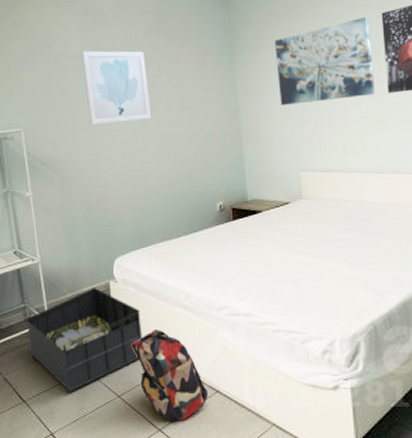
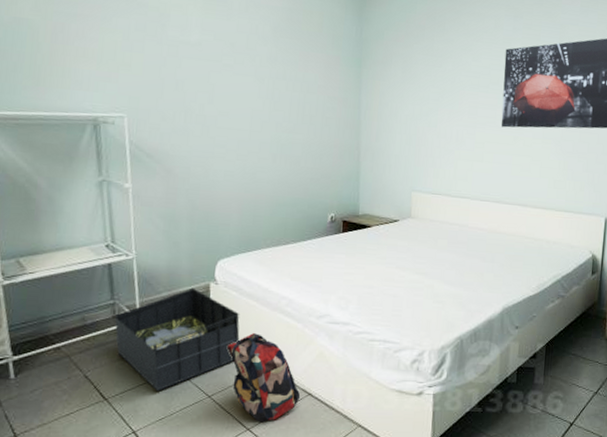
wall art: present [81,50,152,125] -> none [201,39,271,122]
wall art: present [275,16,375,106] -> none [401,50,494,127]

